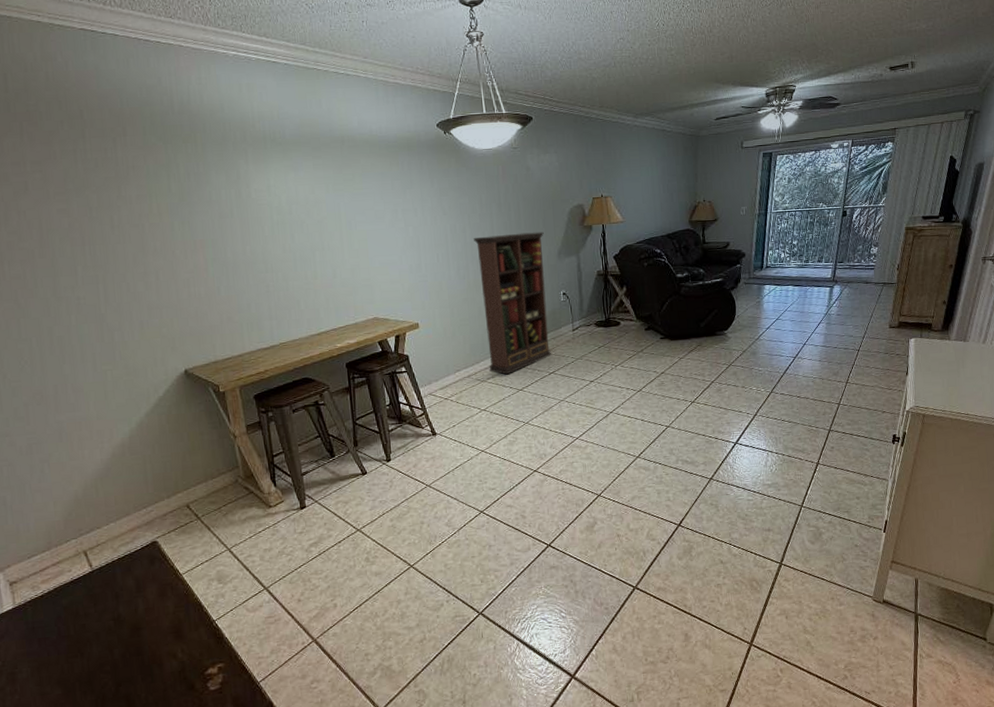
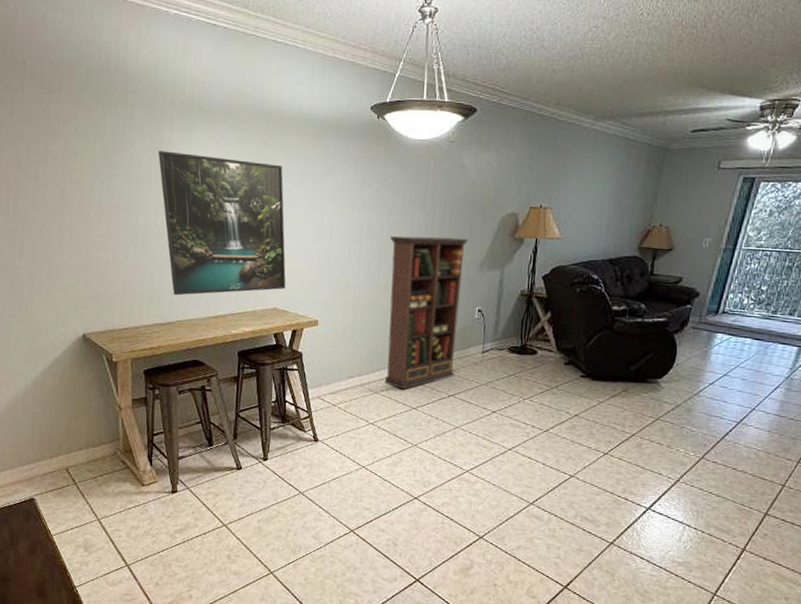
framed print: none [236,183,383,319] -> present [158,151,286,296]

